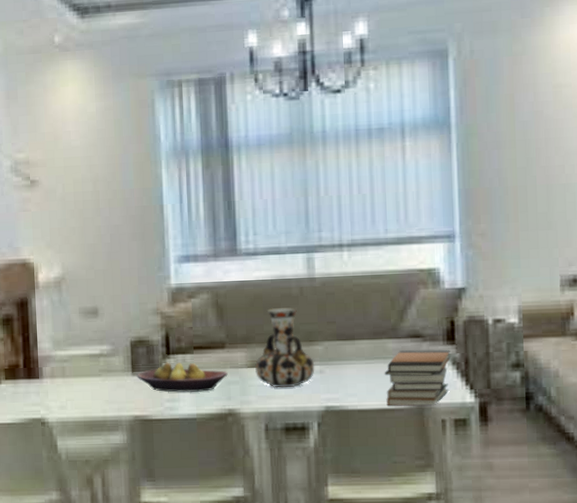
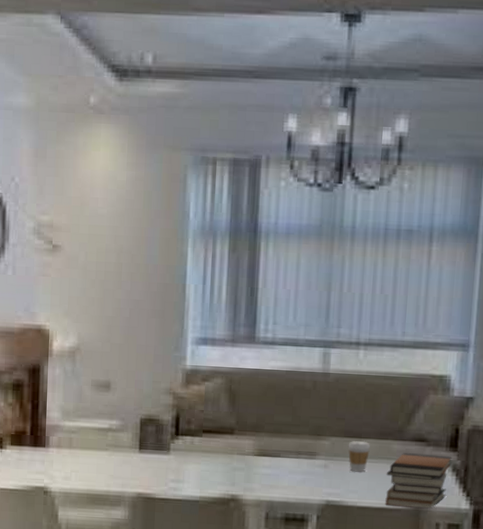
fruit bowl: present [137,362,228,393] -> none [144,443,234,476]
vase: present [255,307,315,388] -> none [261,398,320,479]
coffee cup: none [342,343,365,375] -> present [348,441,370,472]

